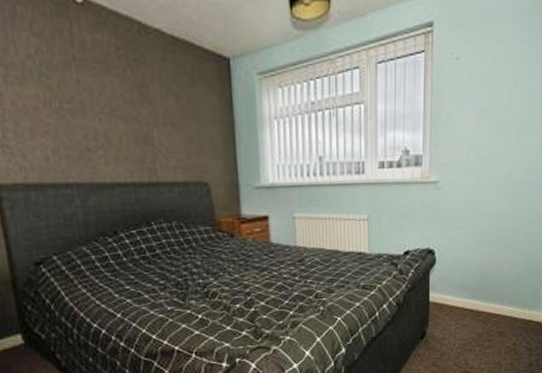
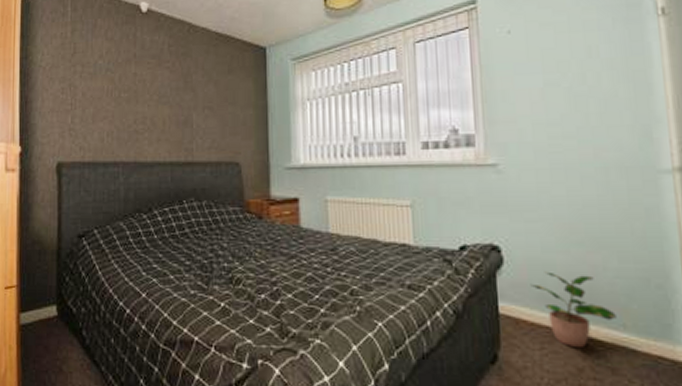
potted plant: none [453,267,508,321] -> present [530,271,617,349]

